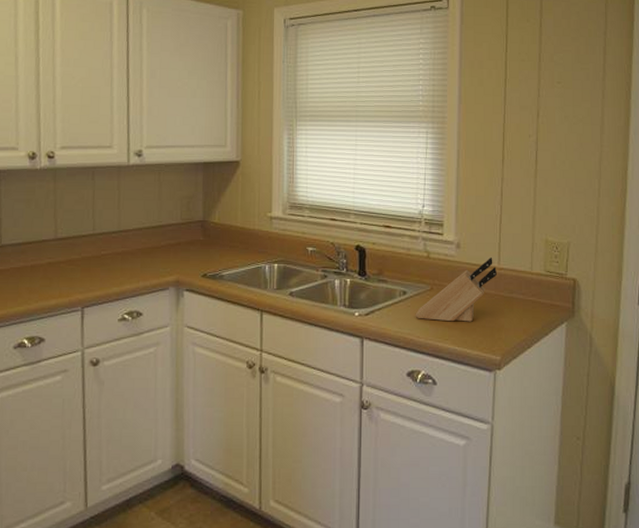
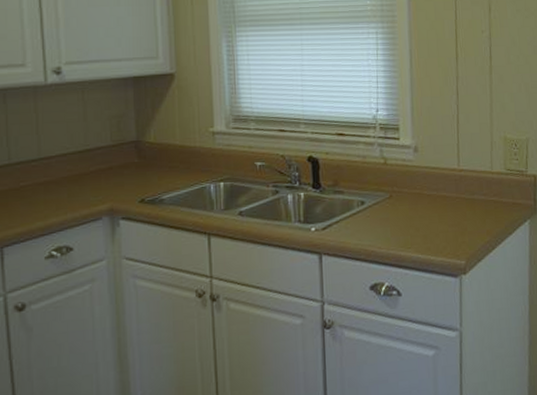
knife block: present [415,256,497,322] -> none [375,158,457,229]

